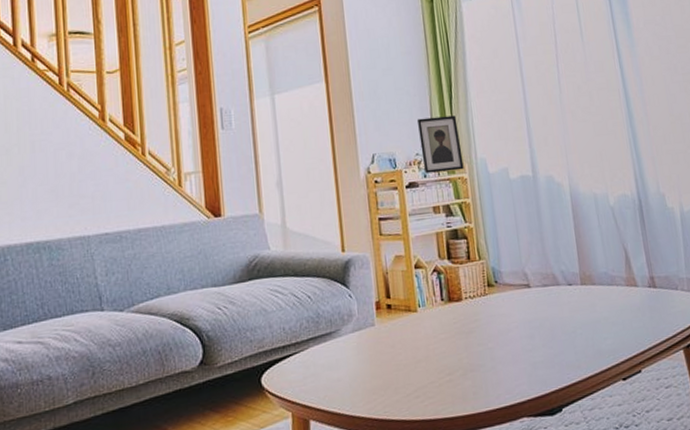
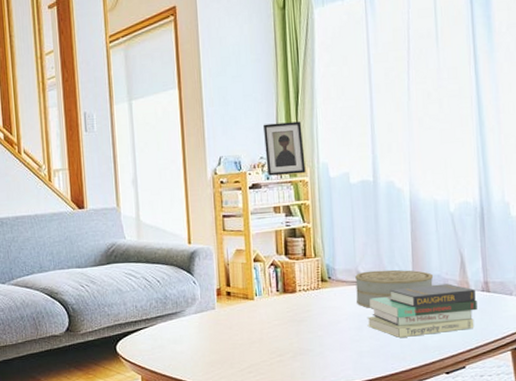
decorative box: none [522,268,601,313] -> present [355,269,434,308]
books: none [538,281,647,344] -> present [367,283,477,337]

